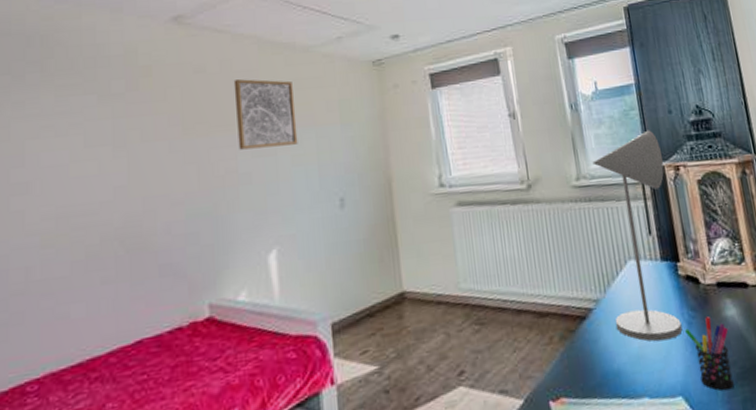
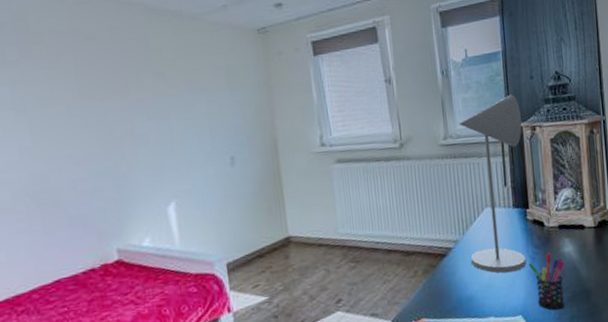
wall art: present [233,79,298,150] -> none [124,46,190,114]

